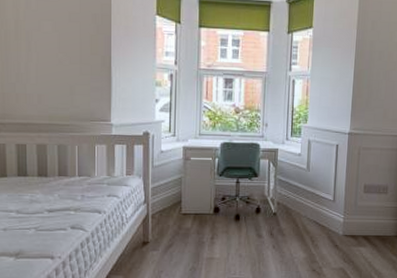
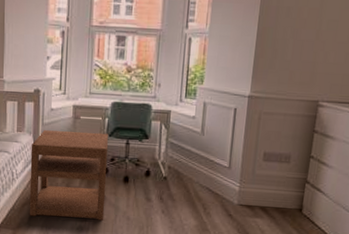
nightstand: none [140,172,219,260] -> present [29,130,108,221]

